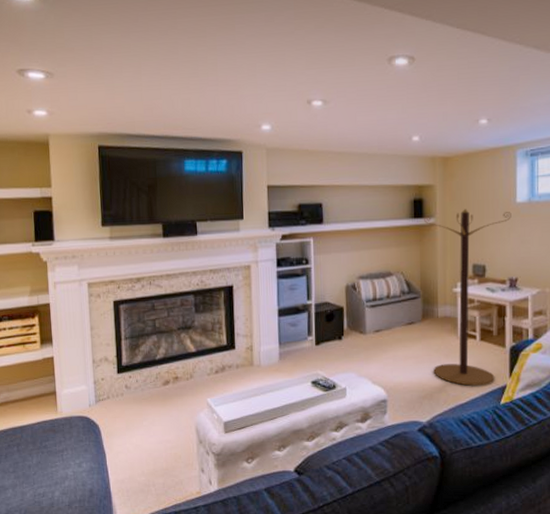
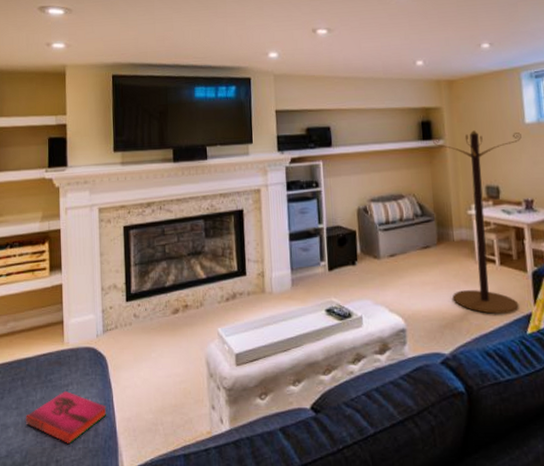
hardback book: none [22,456,101,504] -> present [25,391,107,445]

